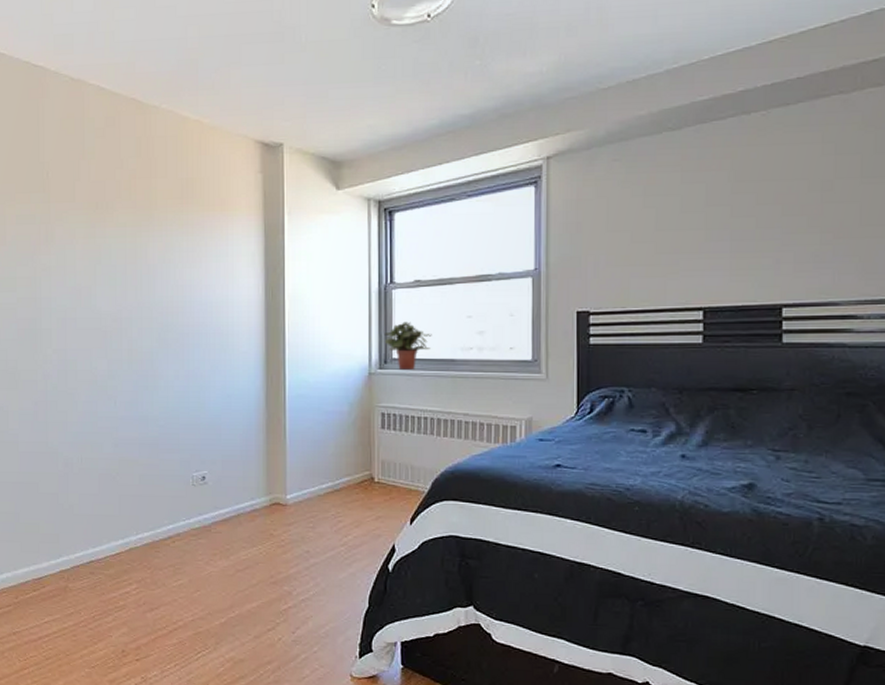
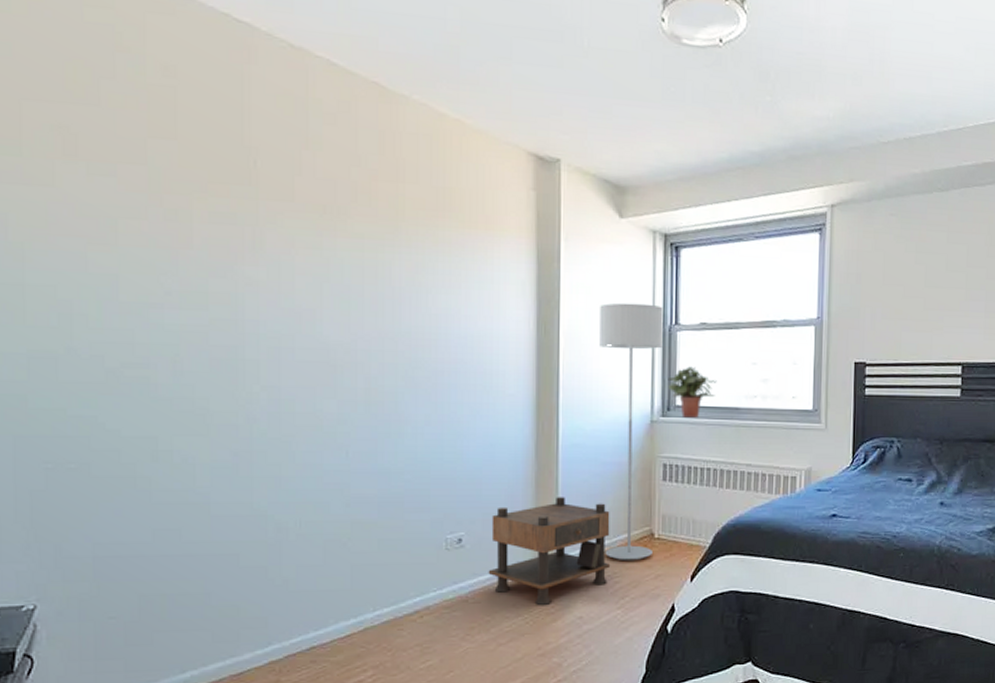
nightstand: none [227,442,334,538] -> present [488,497,611,605]
floor lamp: none [319,265,379,503] -> present [599,302,663,561]

